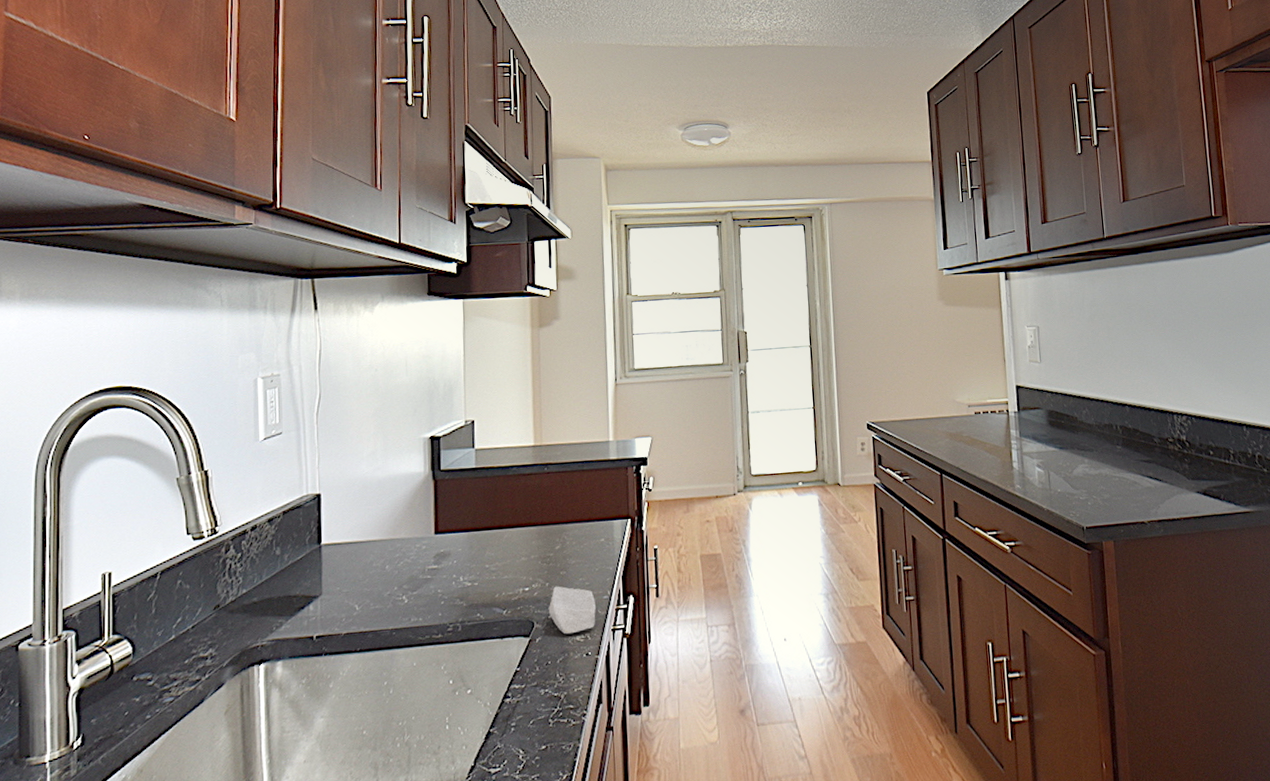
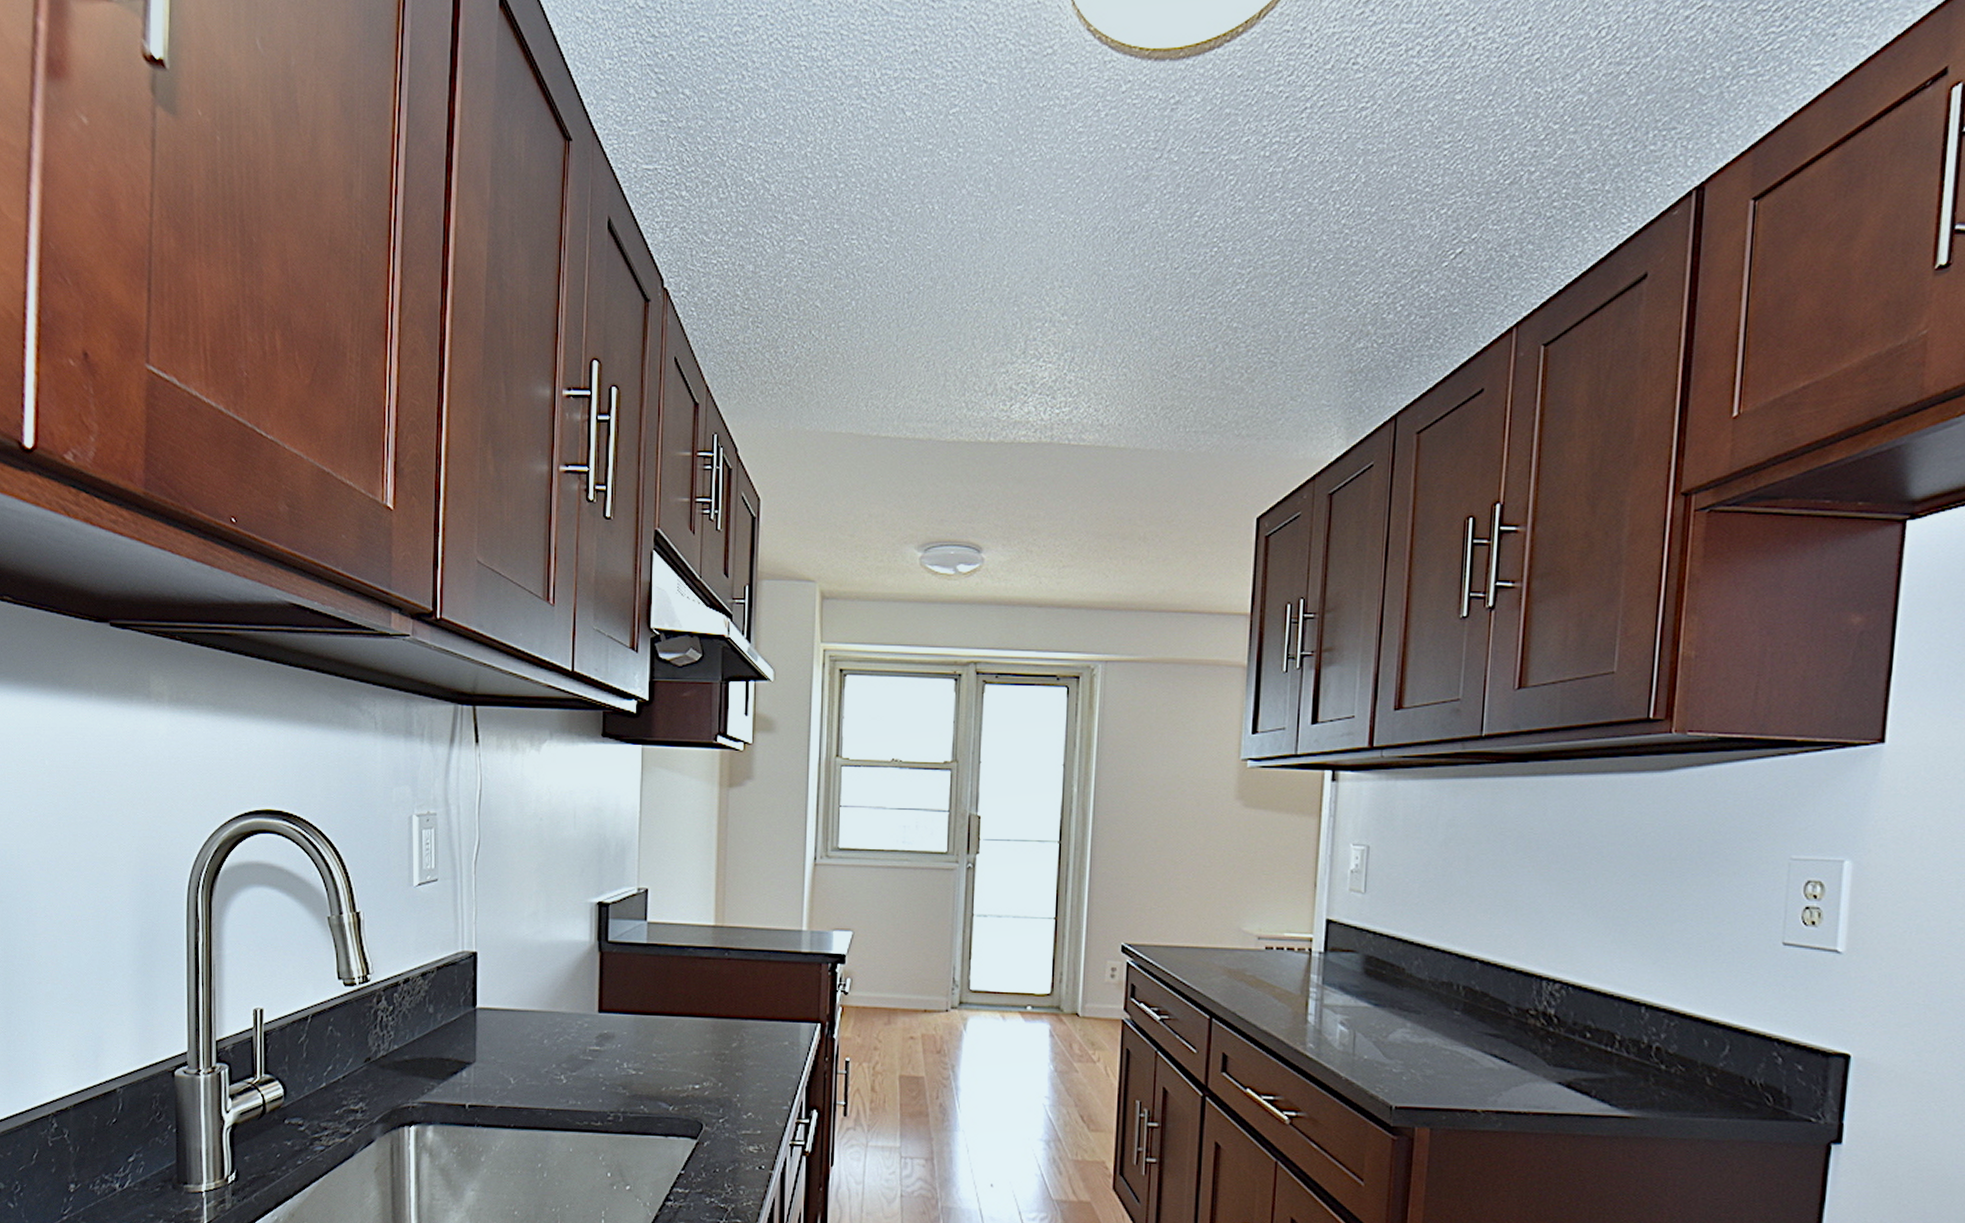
soap bar: present [549,586,596,635] -> none [721,1087,773,1143]

